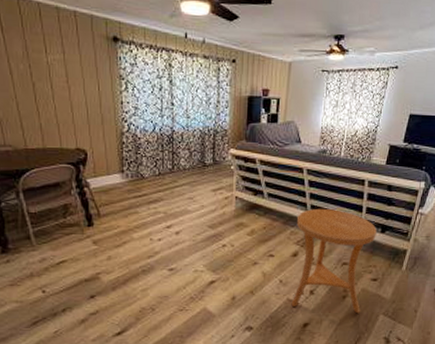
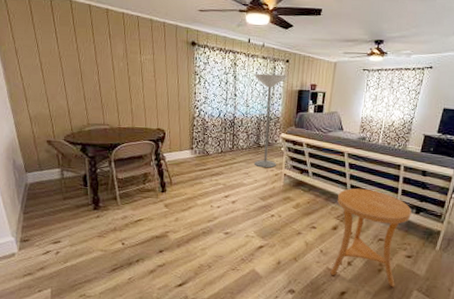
floor lamp: none [195,76,235,191] -> present [253,73,288,168]

